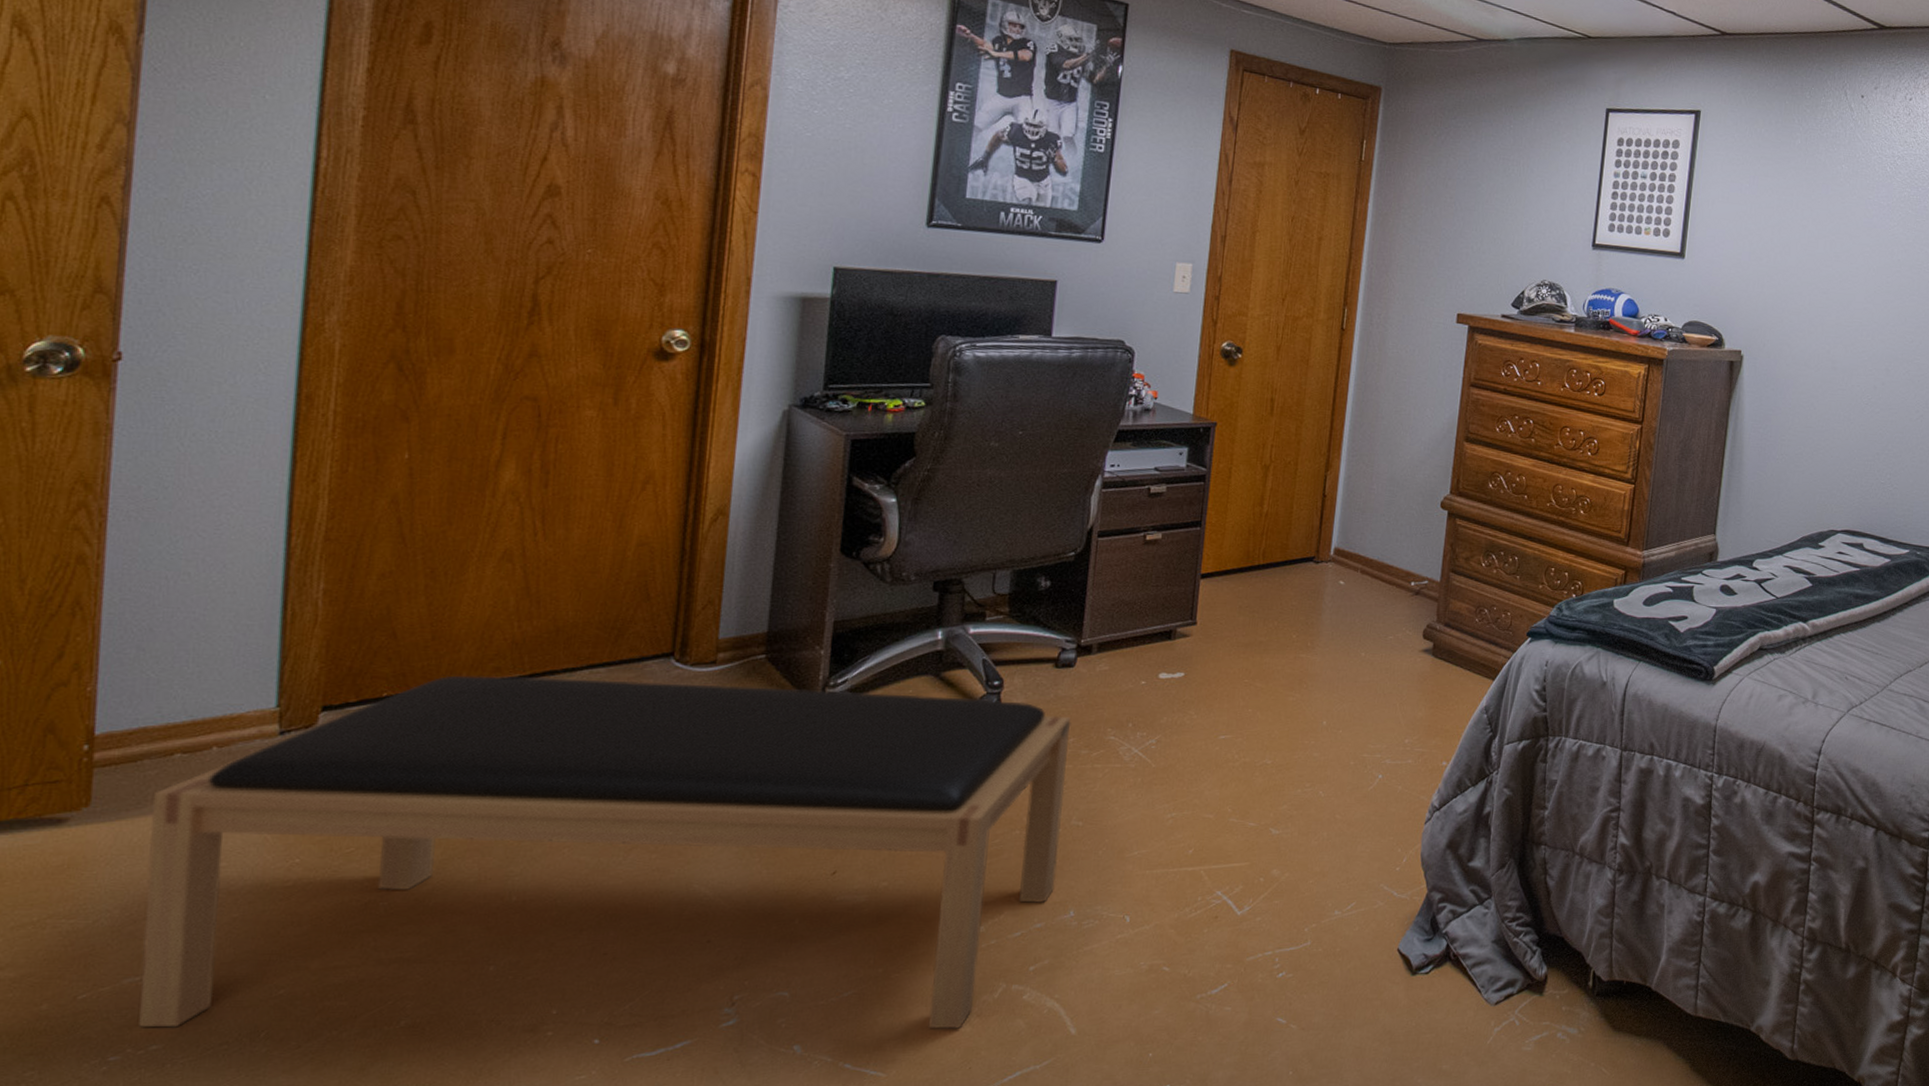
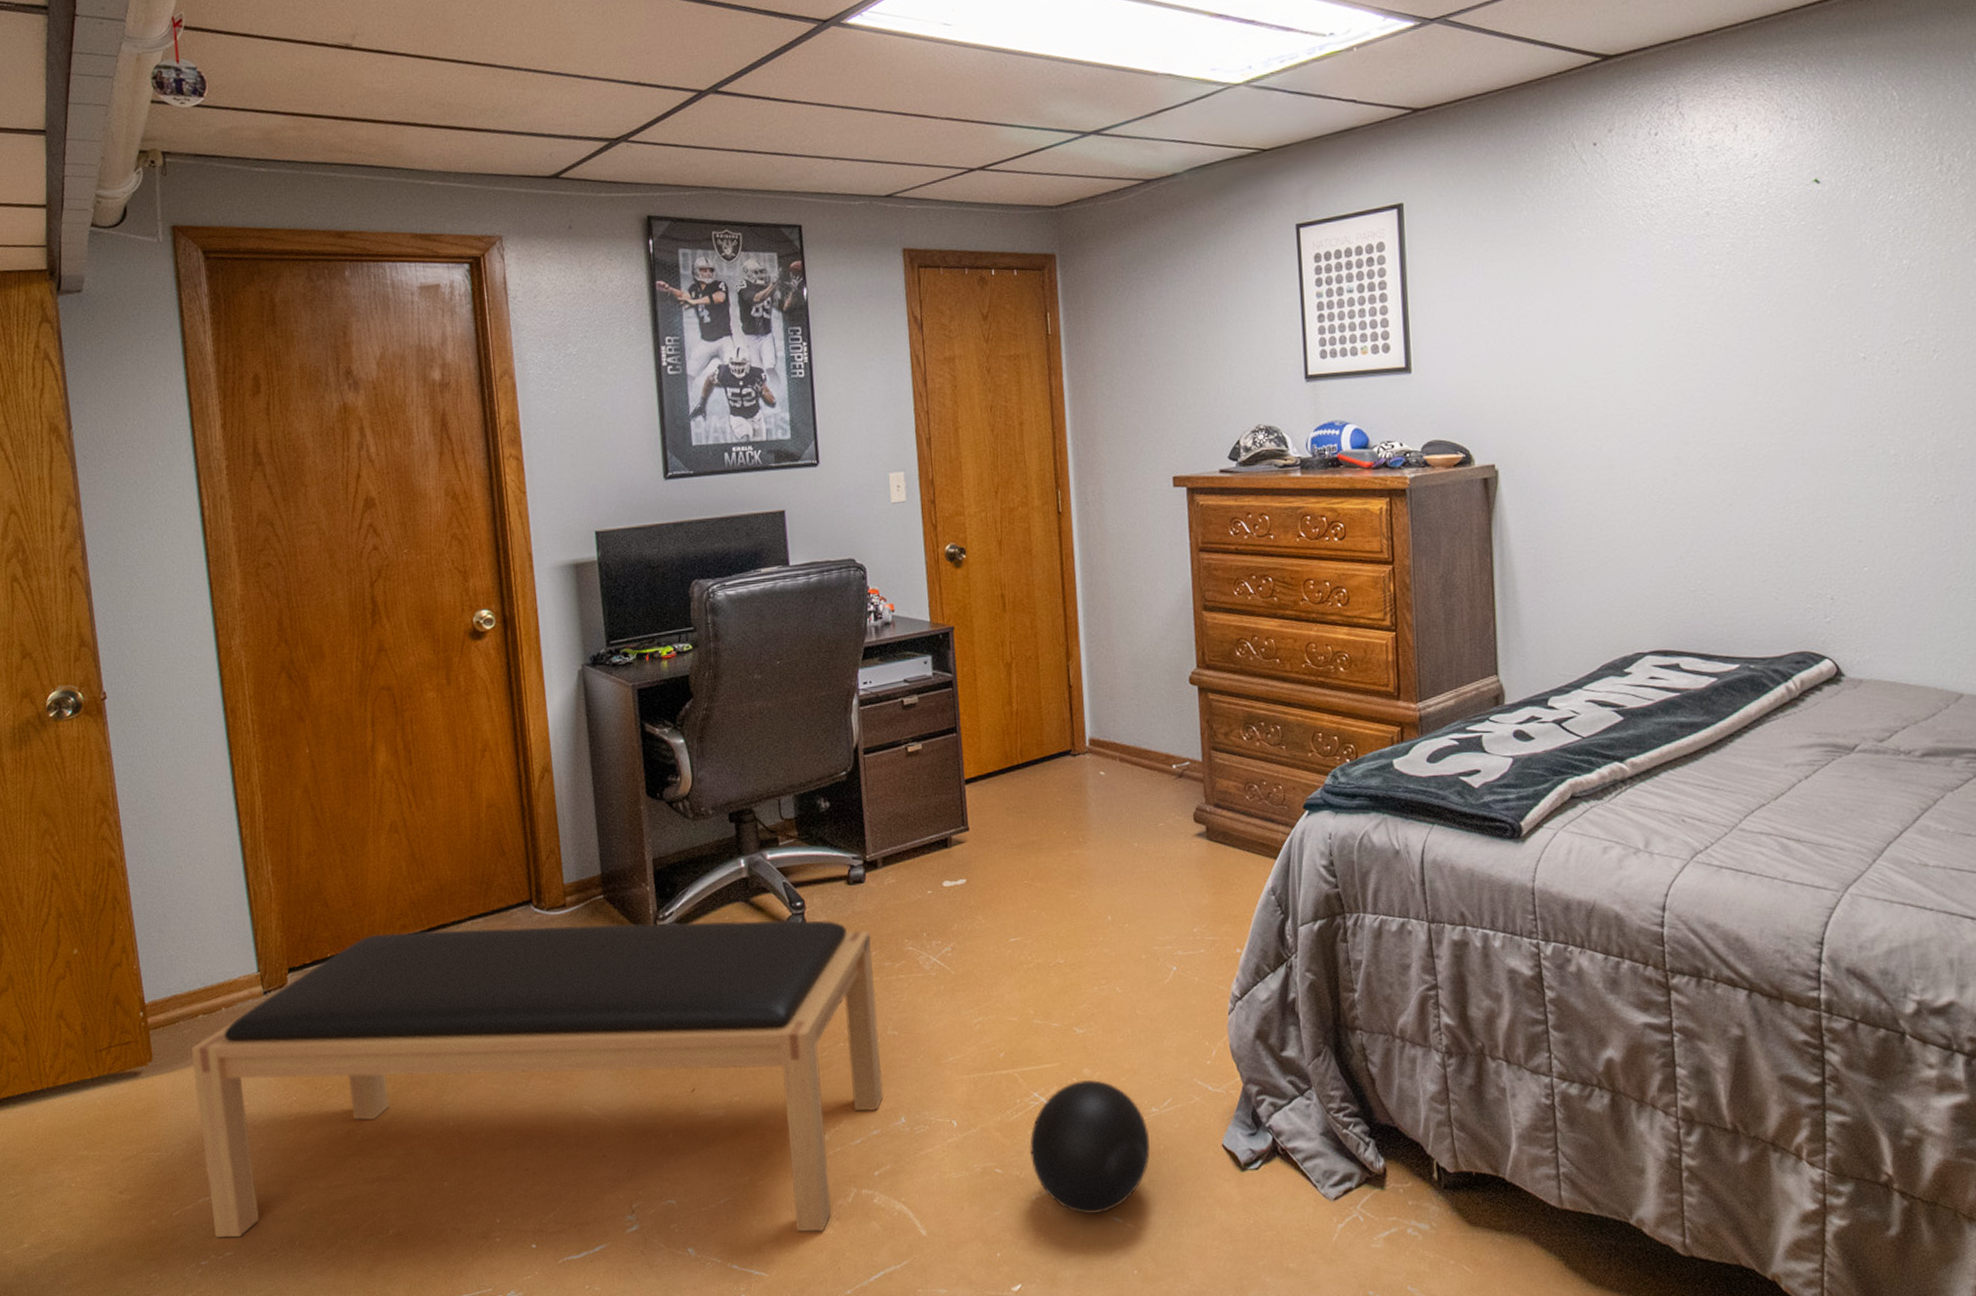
ball: none [1202,881,1328,1015] -> present [1030,1080,1151,1215]

